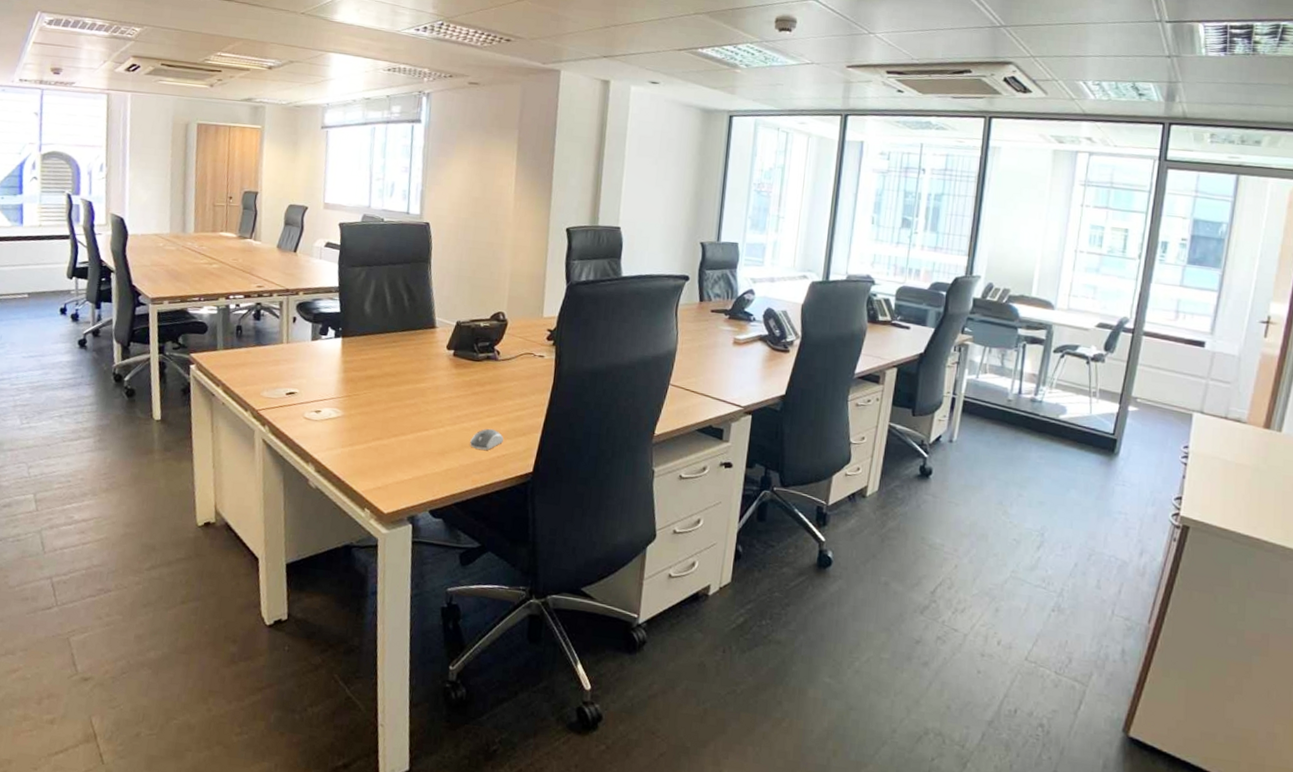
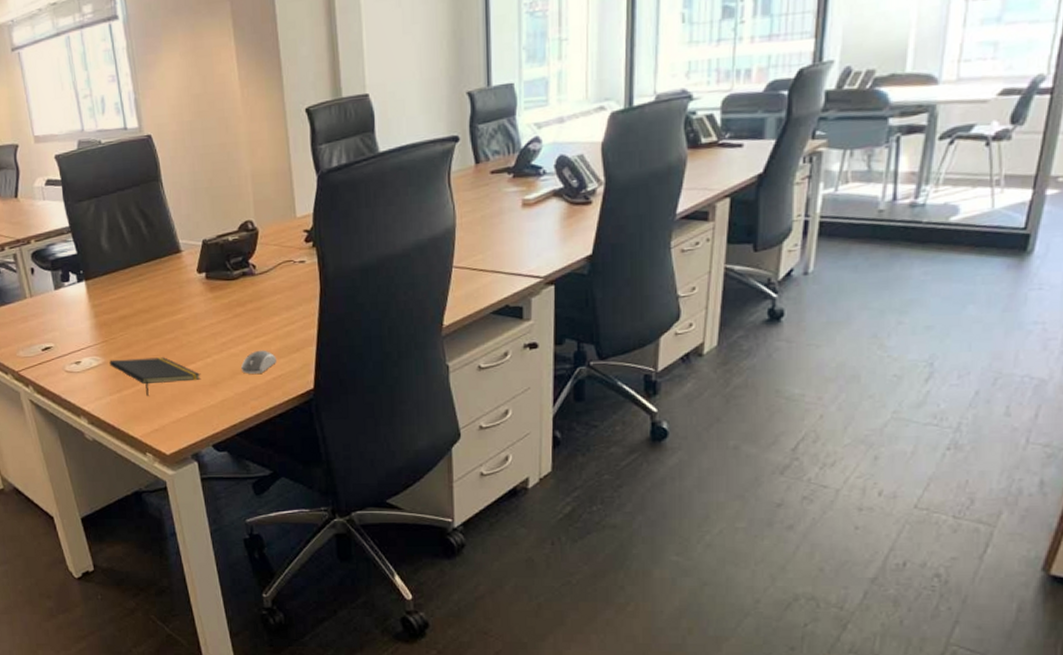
notepad: none [348,414,432,454] -> present [109,357,201,396]

